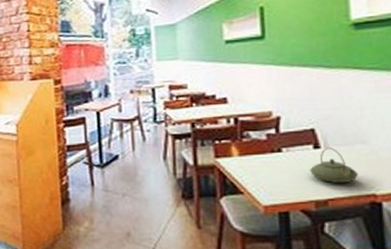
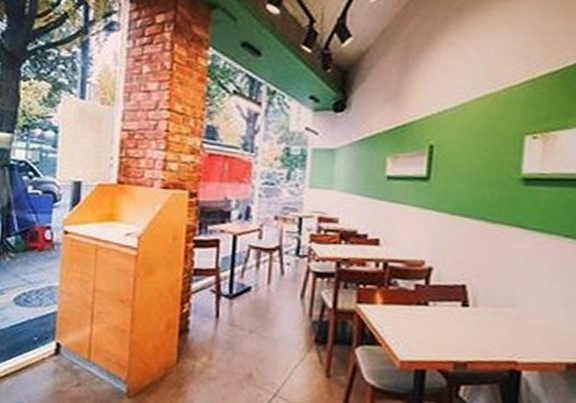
teapot: present [309,147,358,183] -> none [453,307,502,347]

